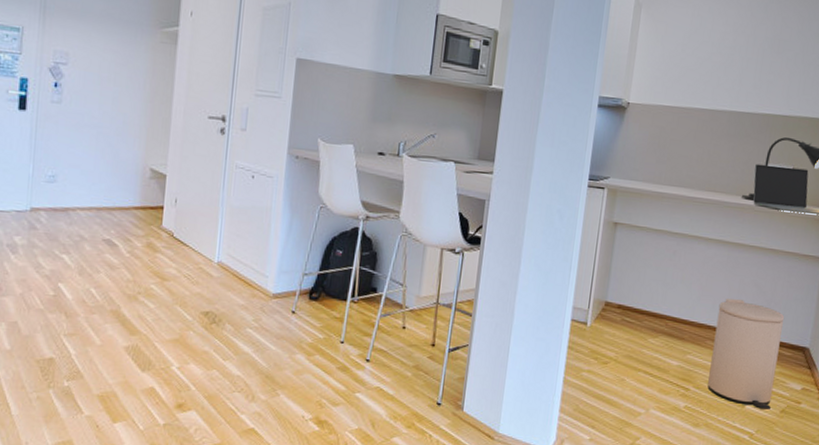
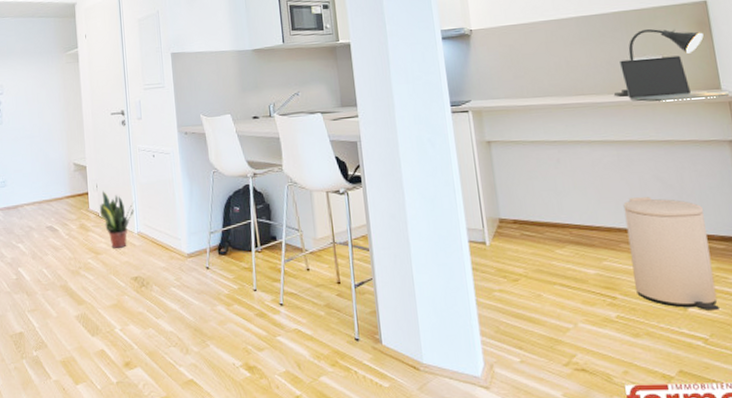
potted plant: none [174,208,221,277] -> present [99,191,135,248]

